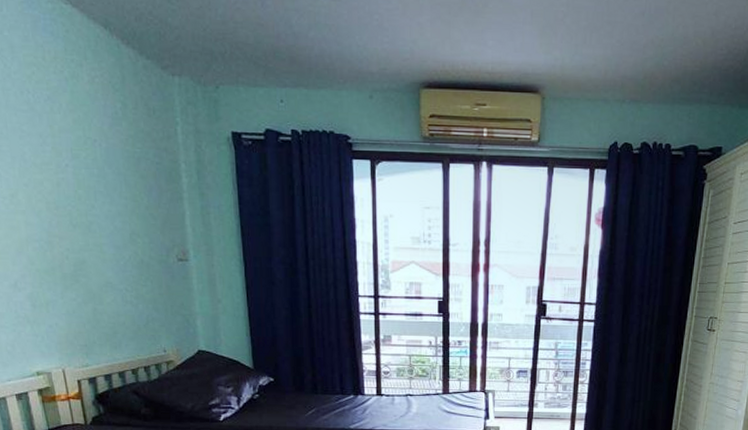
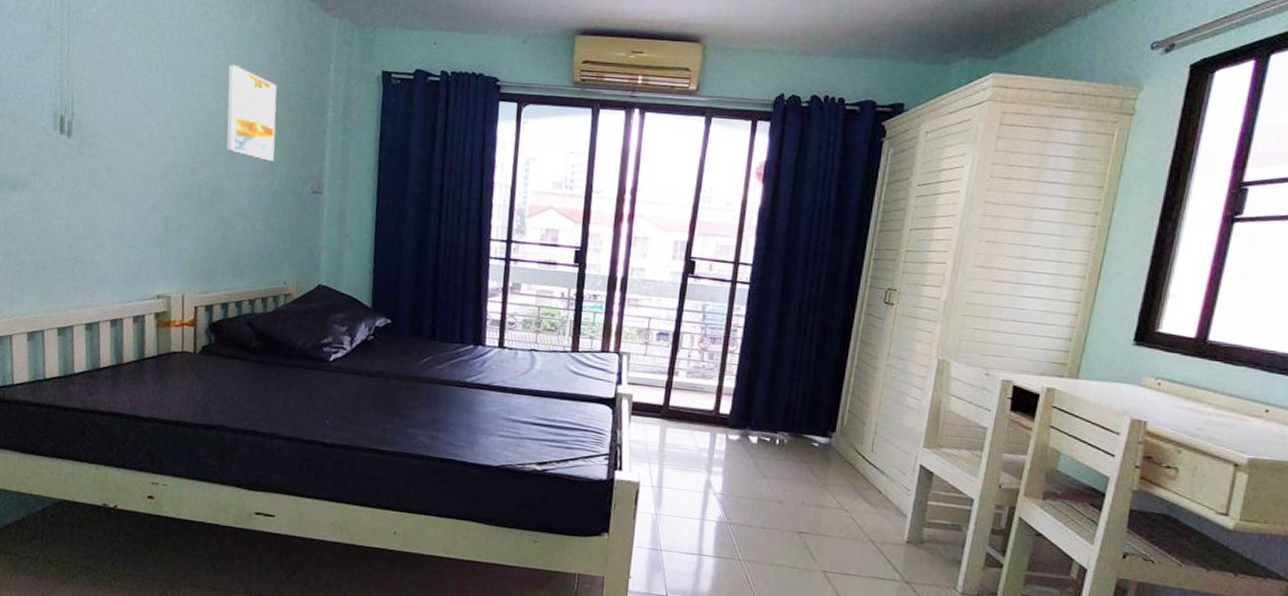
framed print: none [68,130,134,231] -> present [226,64,277,161]

